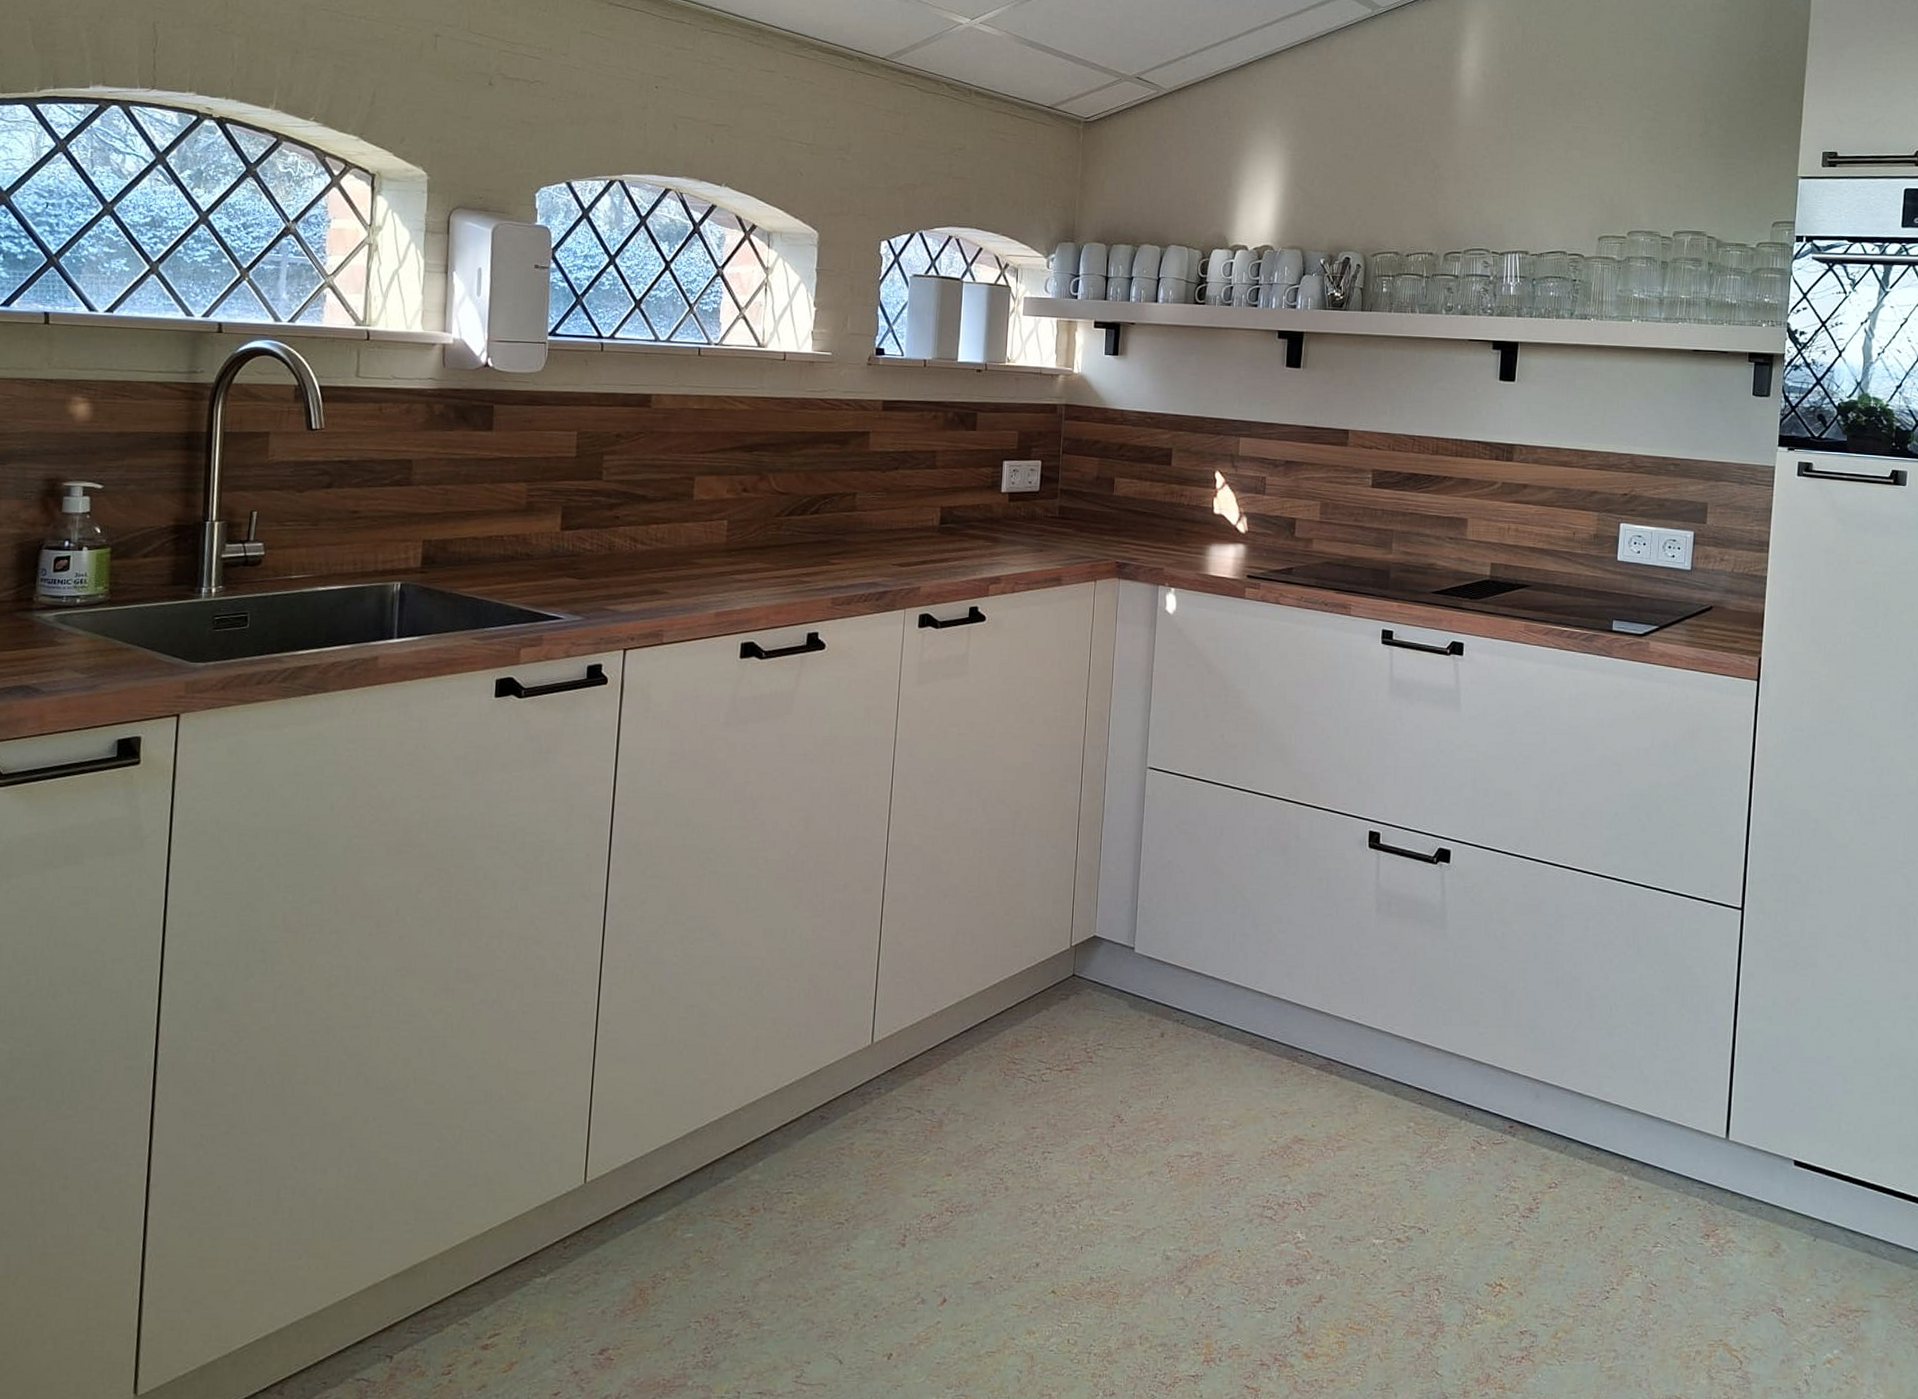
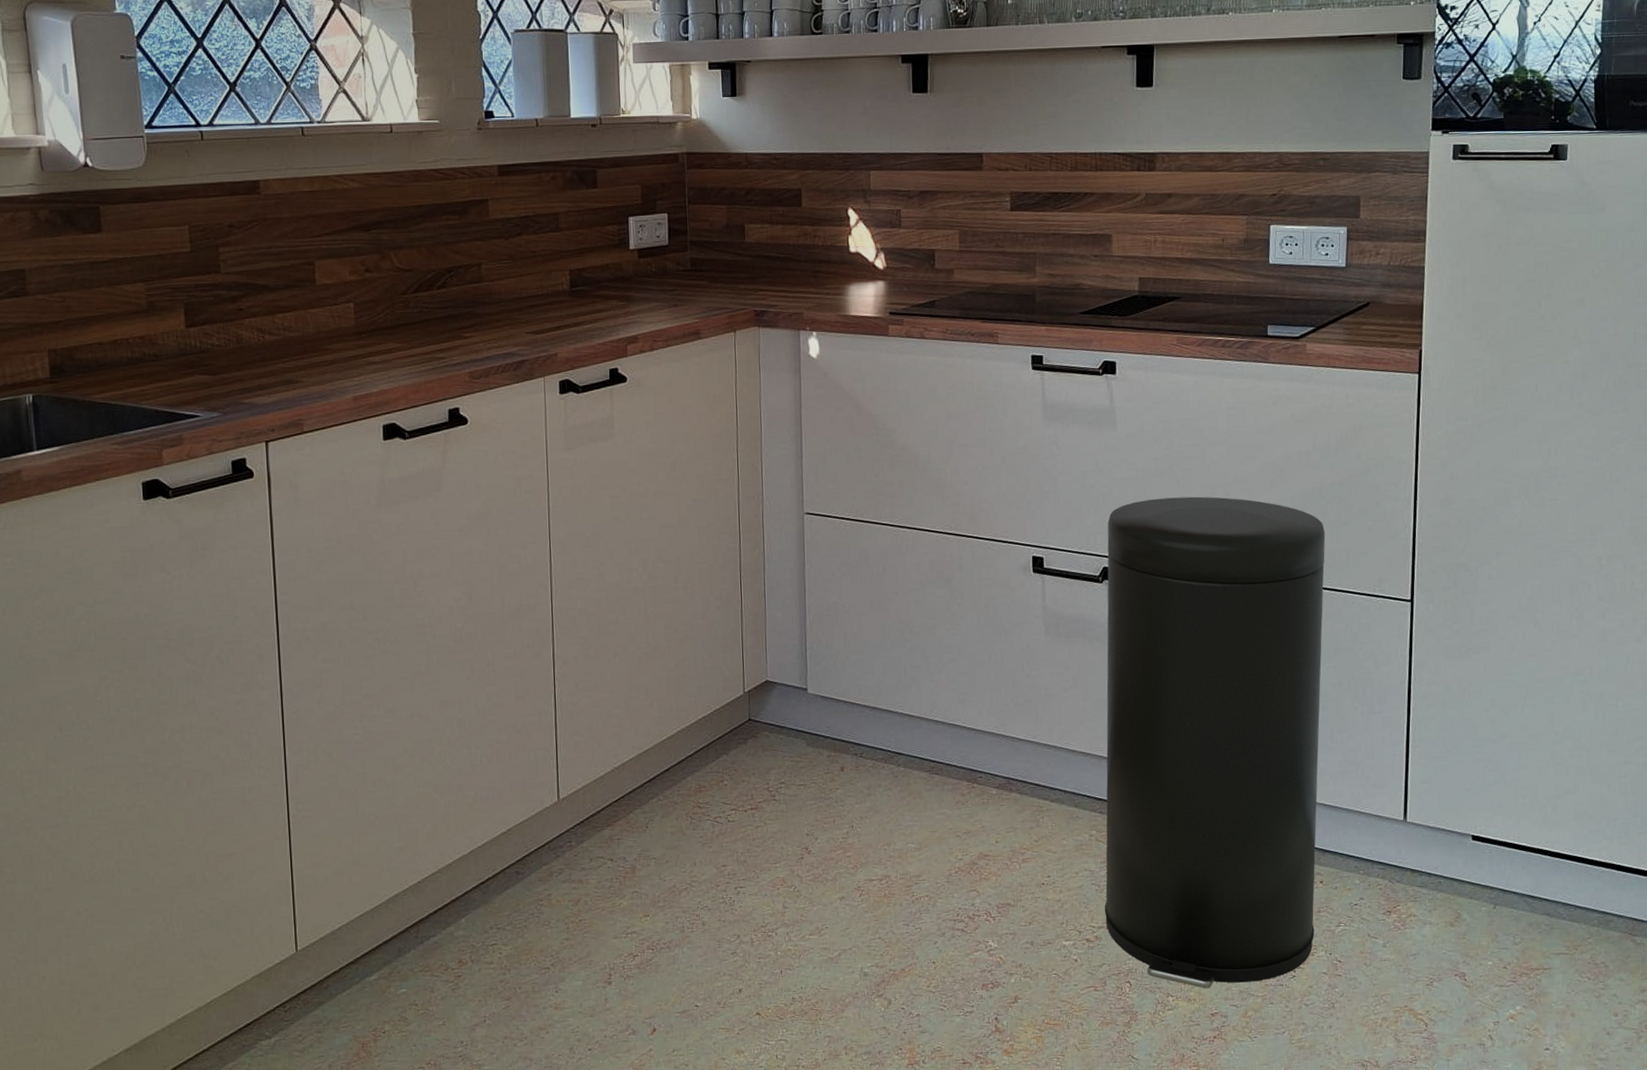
pedal bin: none [1417,783,1660,1304] -> present [1104,496,1326,989]

